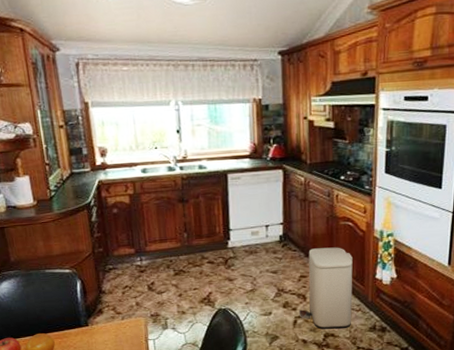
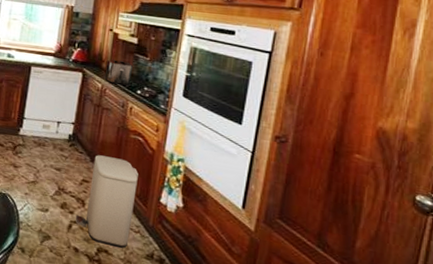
toaster: none [305,148,333,175] -> present [104,59,133,86]

